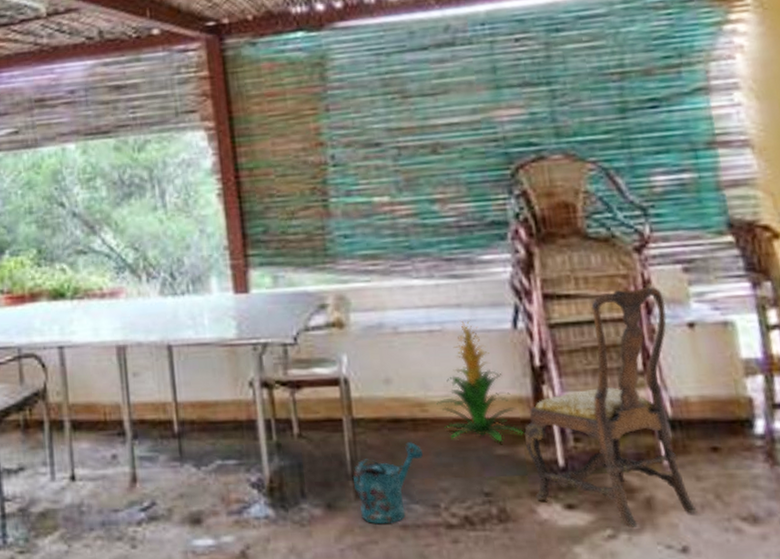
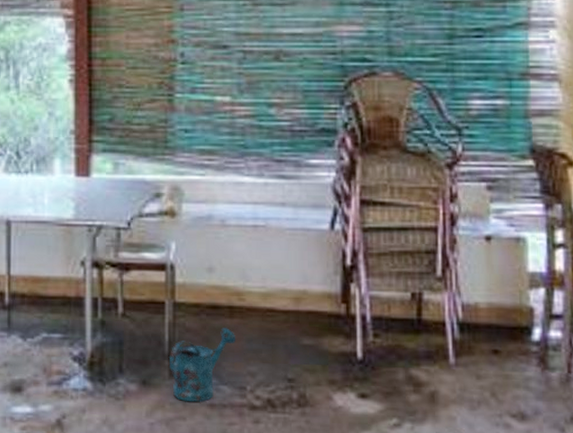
indoor plant: present [437,320,523,441] -> none [253,218,329,332]
dining chair: present [524,285,697,529] -> none [330,199,474,419]

